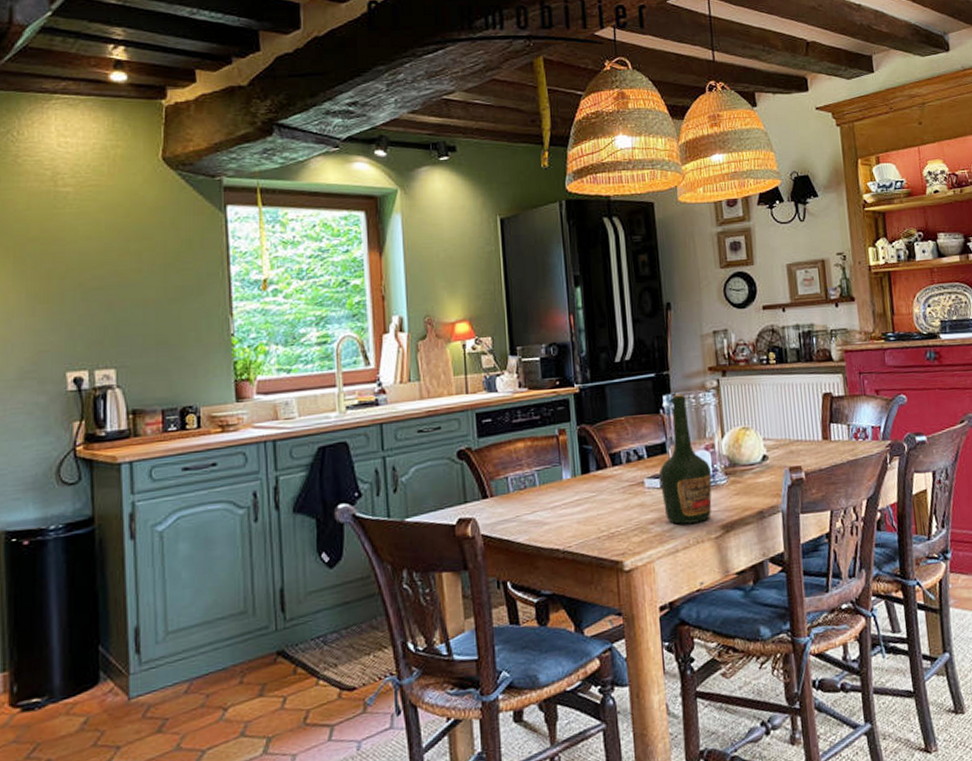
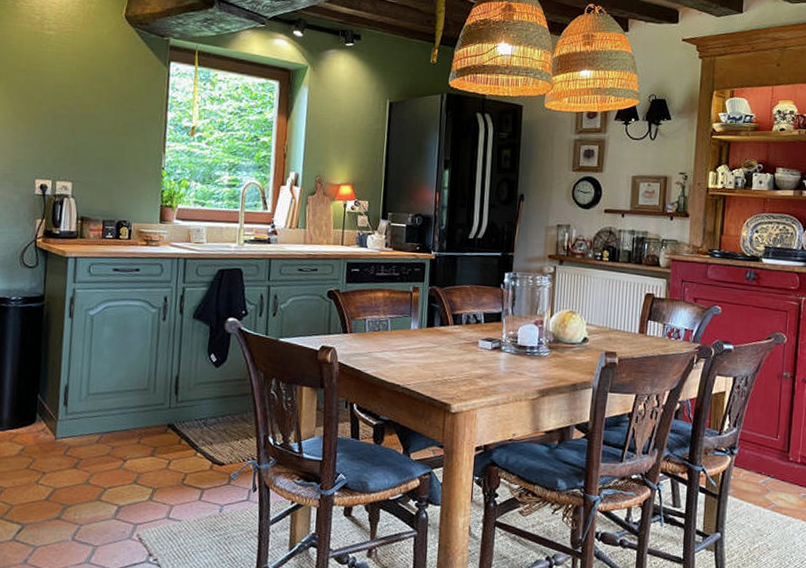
bottle: present [659,393,712,525] -> none [491,273,537,384]

